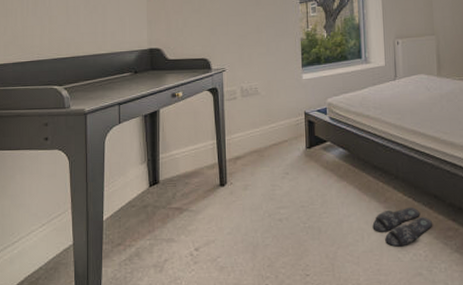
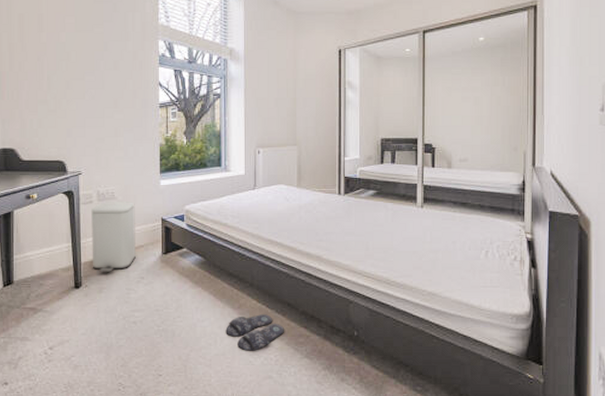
pedal bin: none [235,97,280,169] -> present [91,202,136,272]

